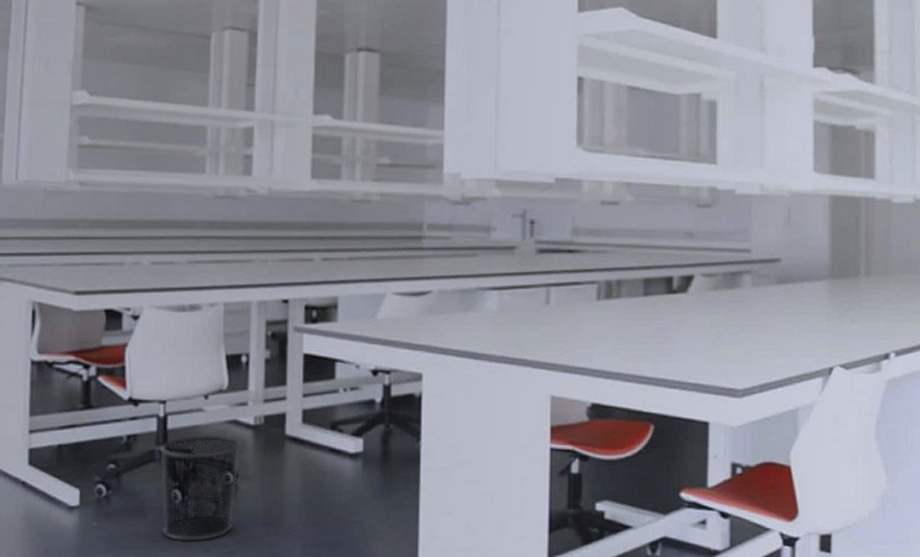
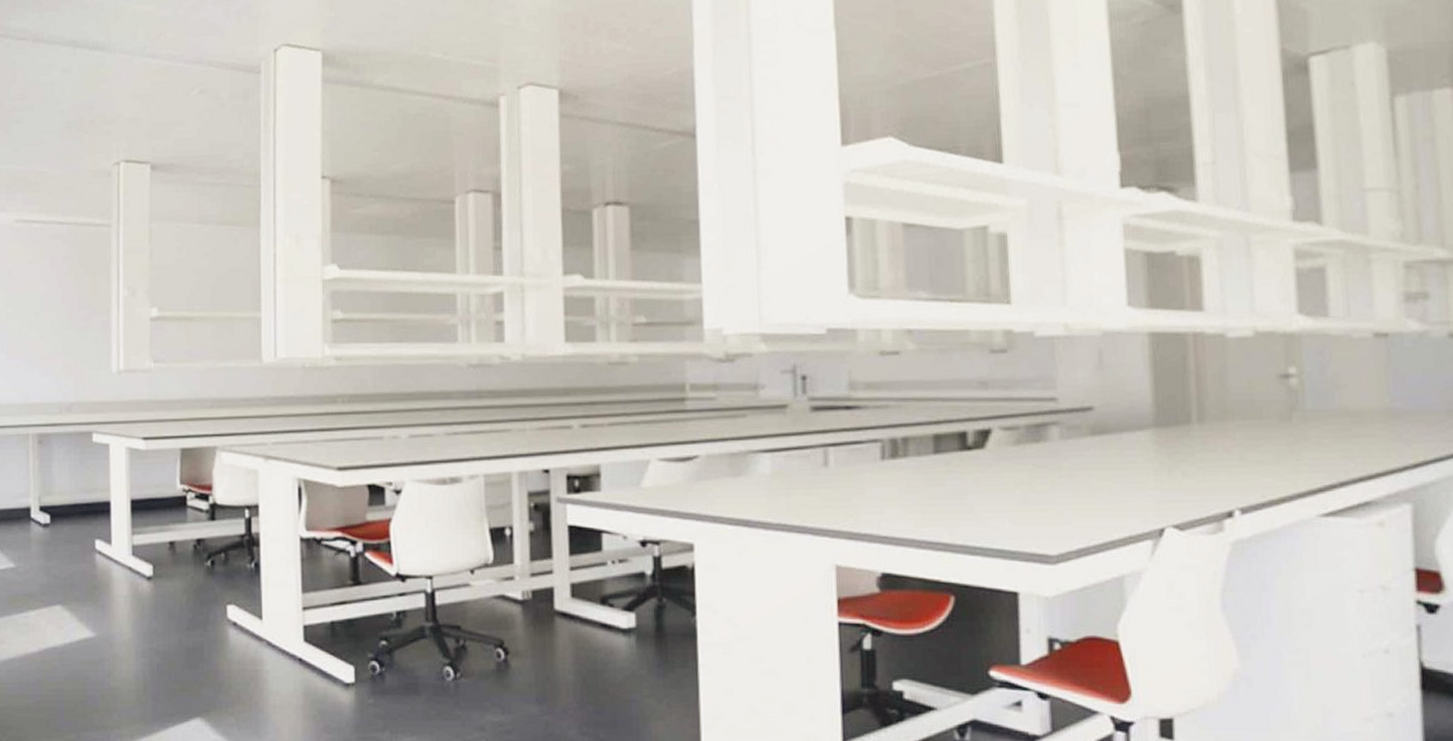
waste bin: present [160,434,241,542] -> none [429,610,510,720]

